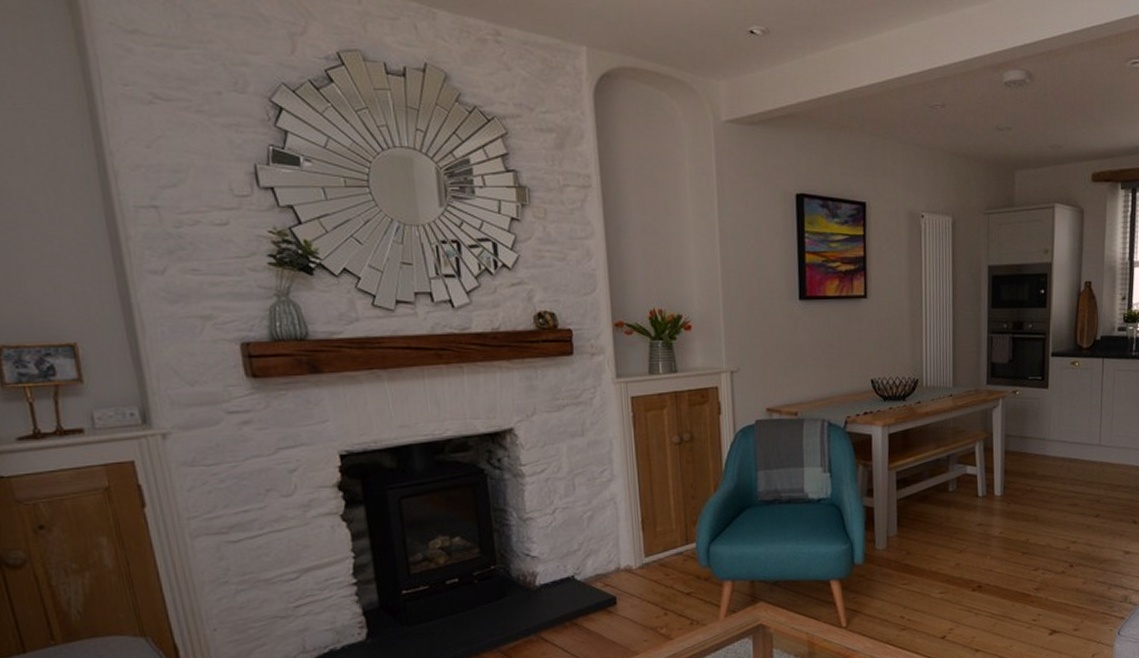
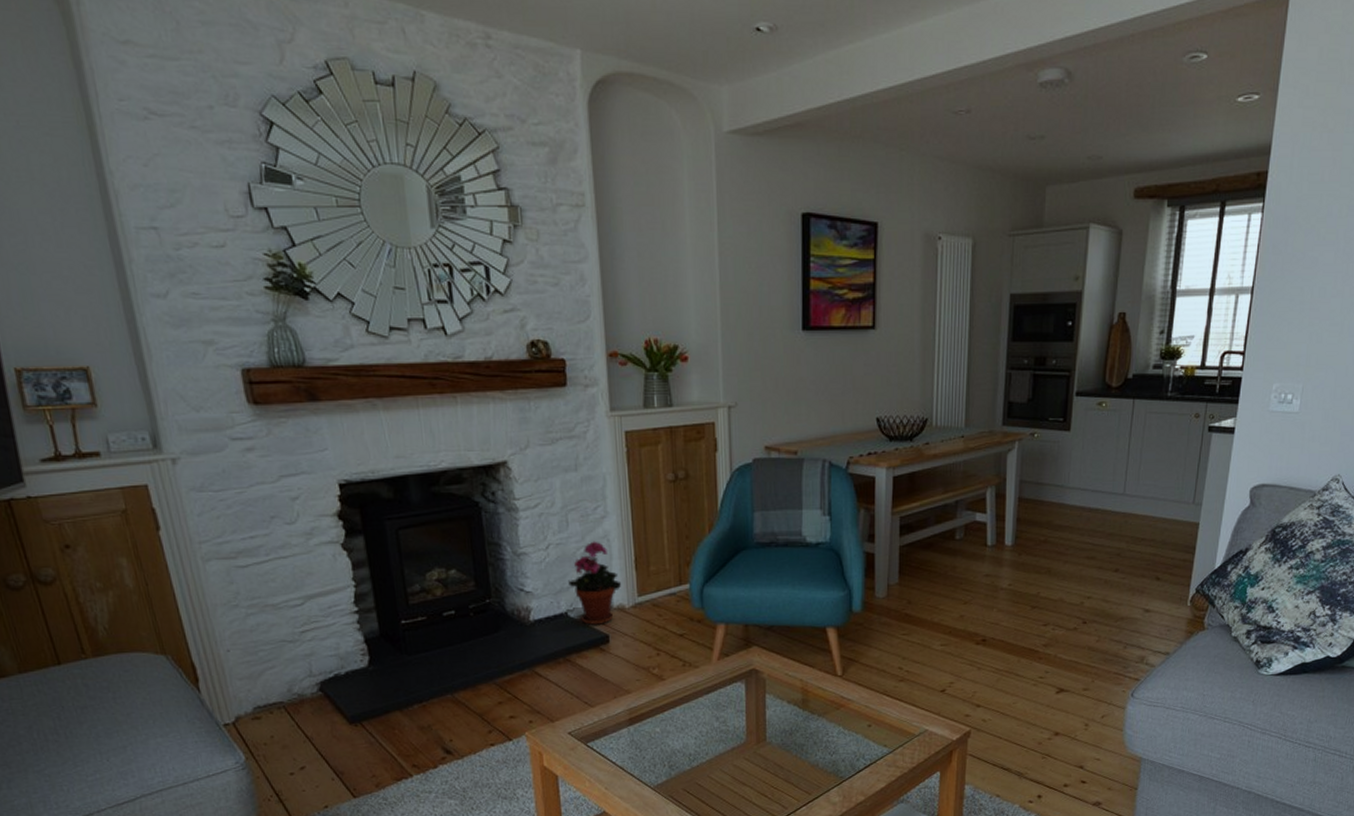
potted plant: none [575,504,629,588] -> present [568,541,622,625]

